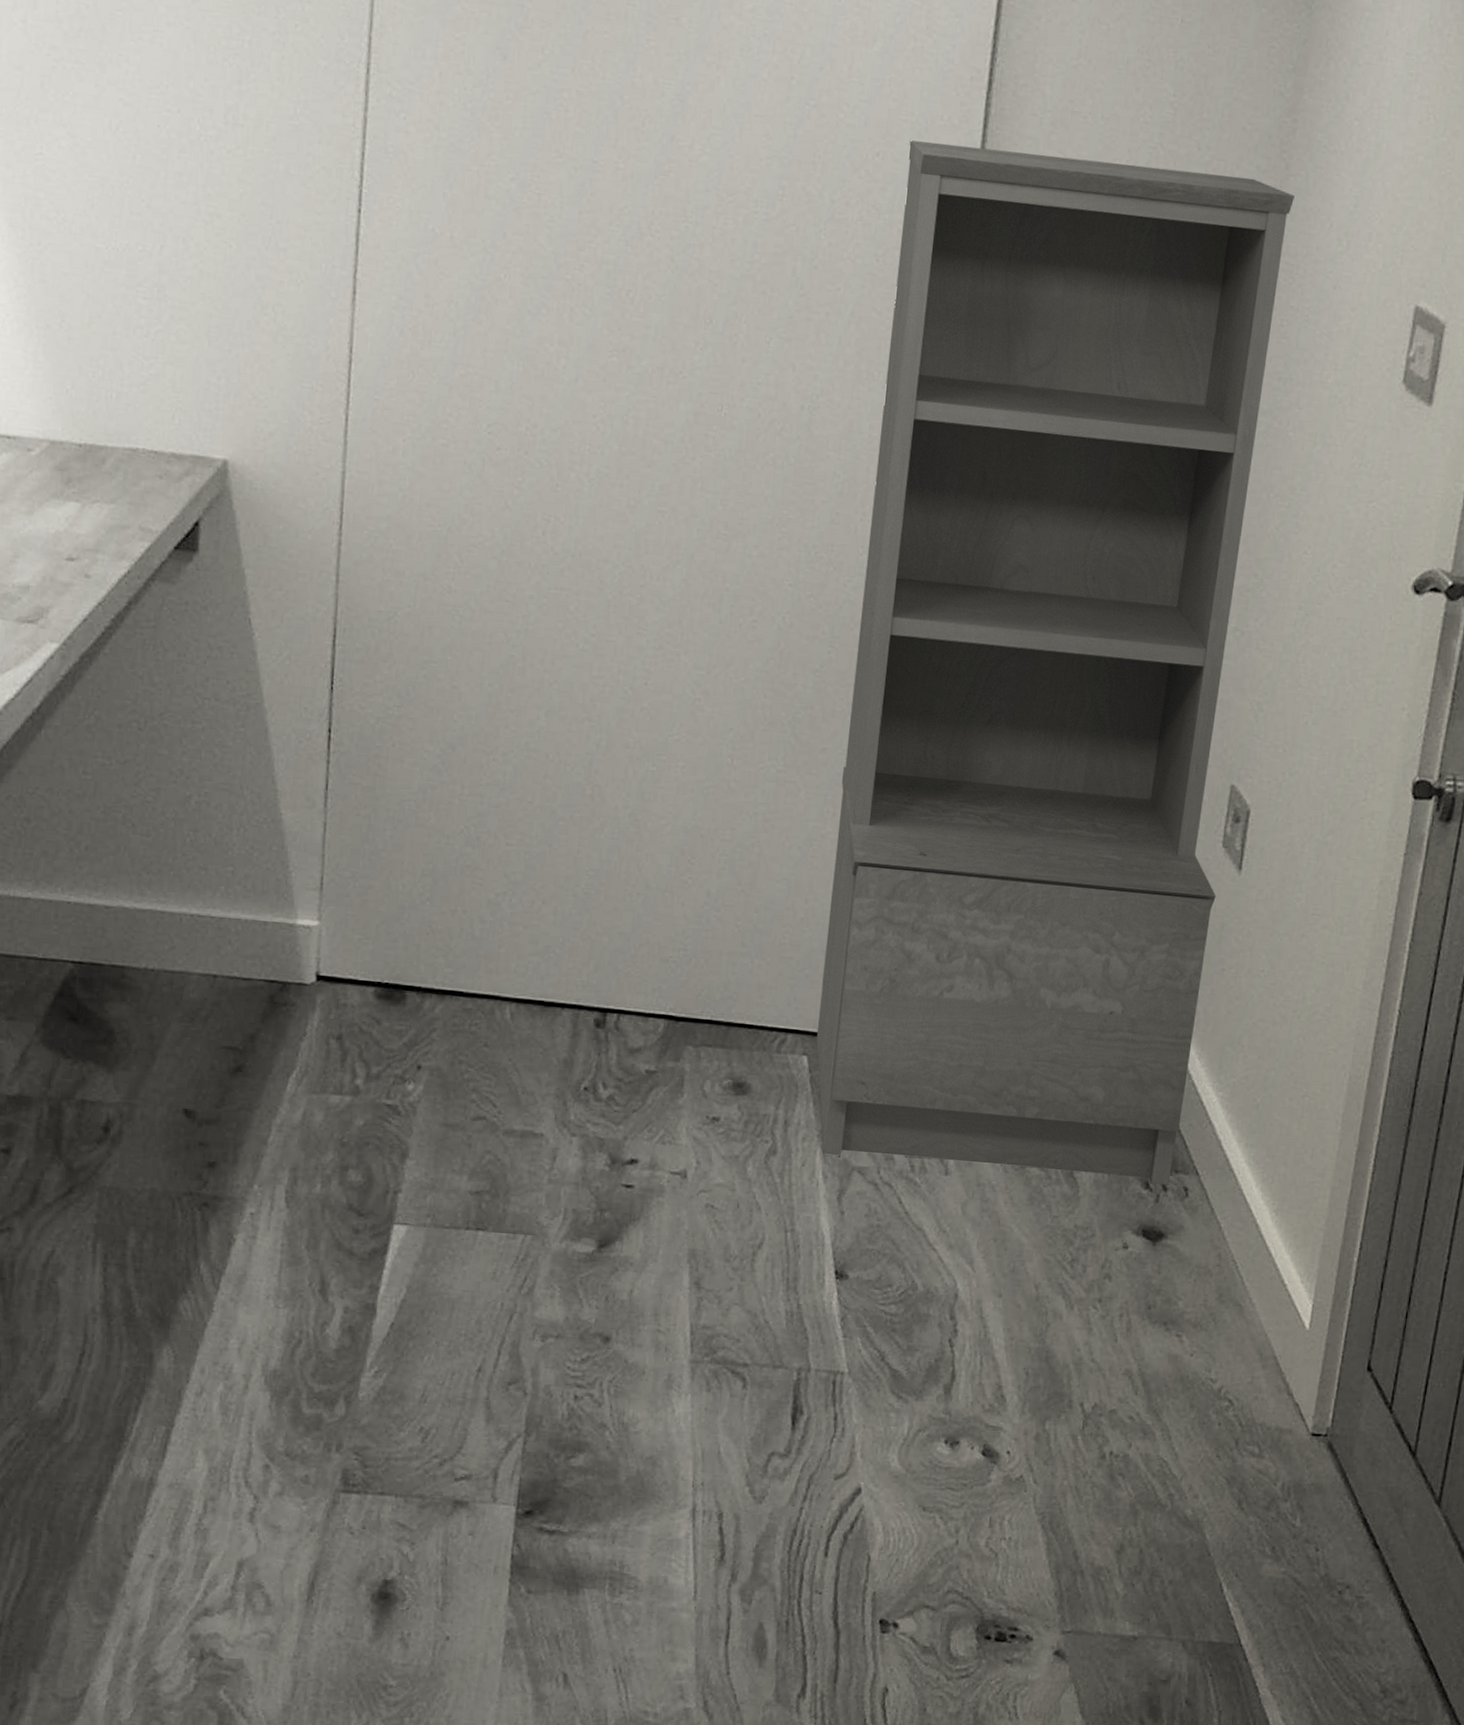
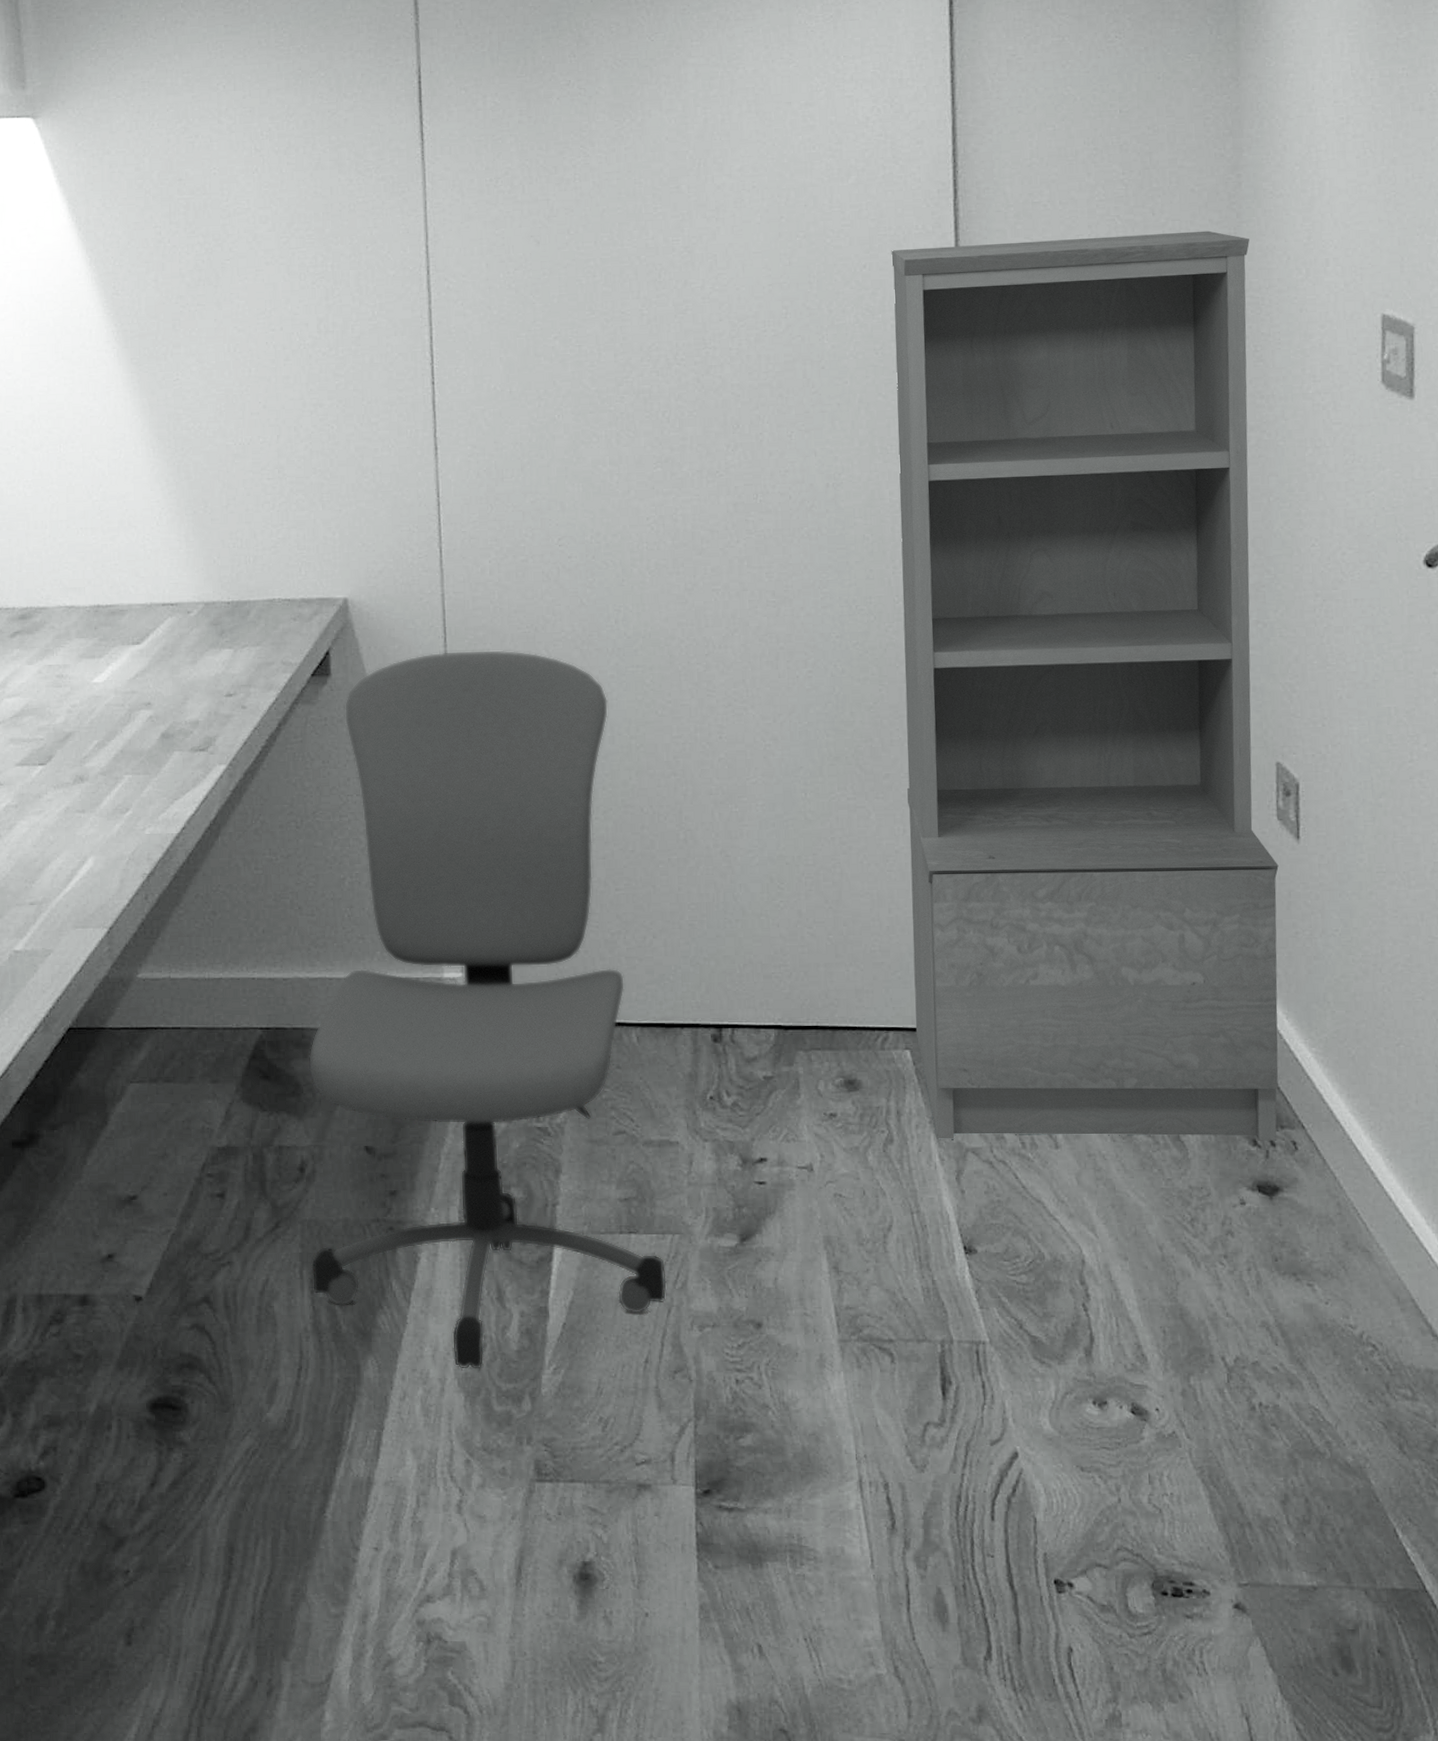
office chair: none [105,540,524,1368] -> present [308,649,667,1371]

